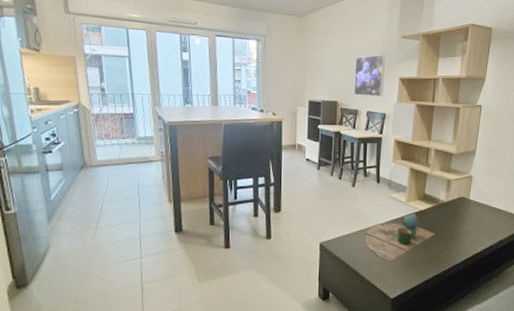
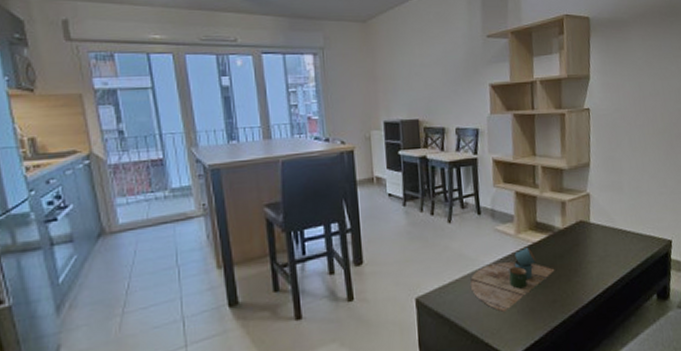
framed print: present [354,54,386,97] -> none [435,58,473,111]

